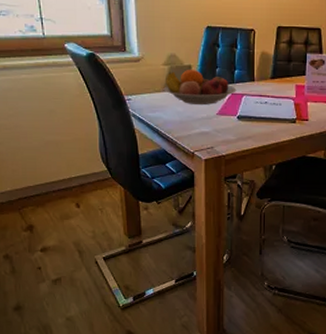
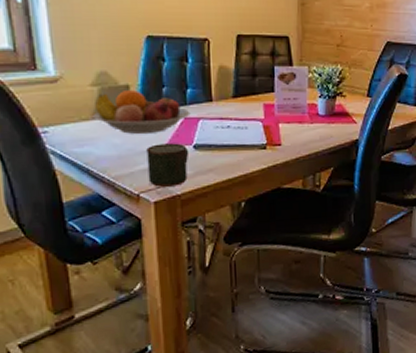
mug: none [201,113,234,148] -> present [146,143,190,187]

